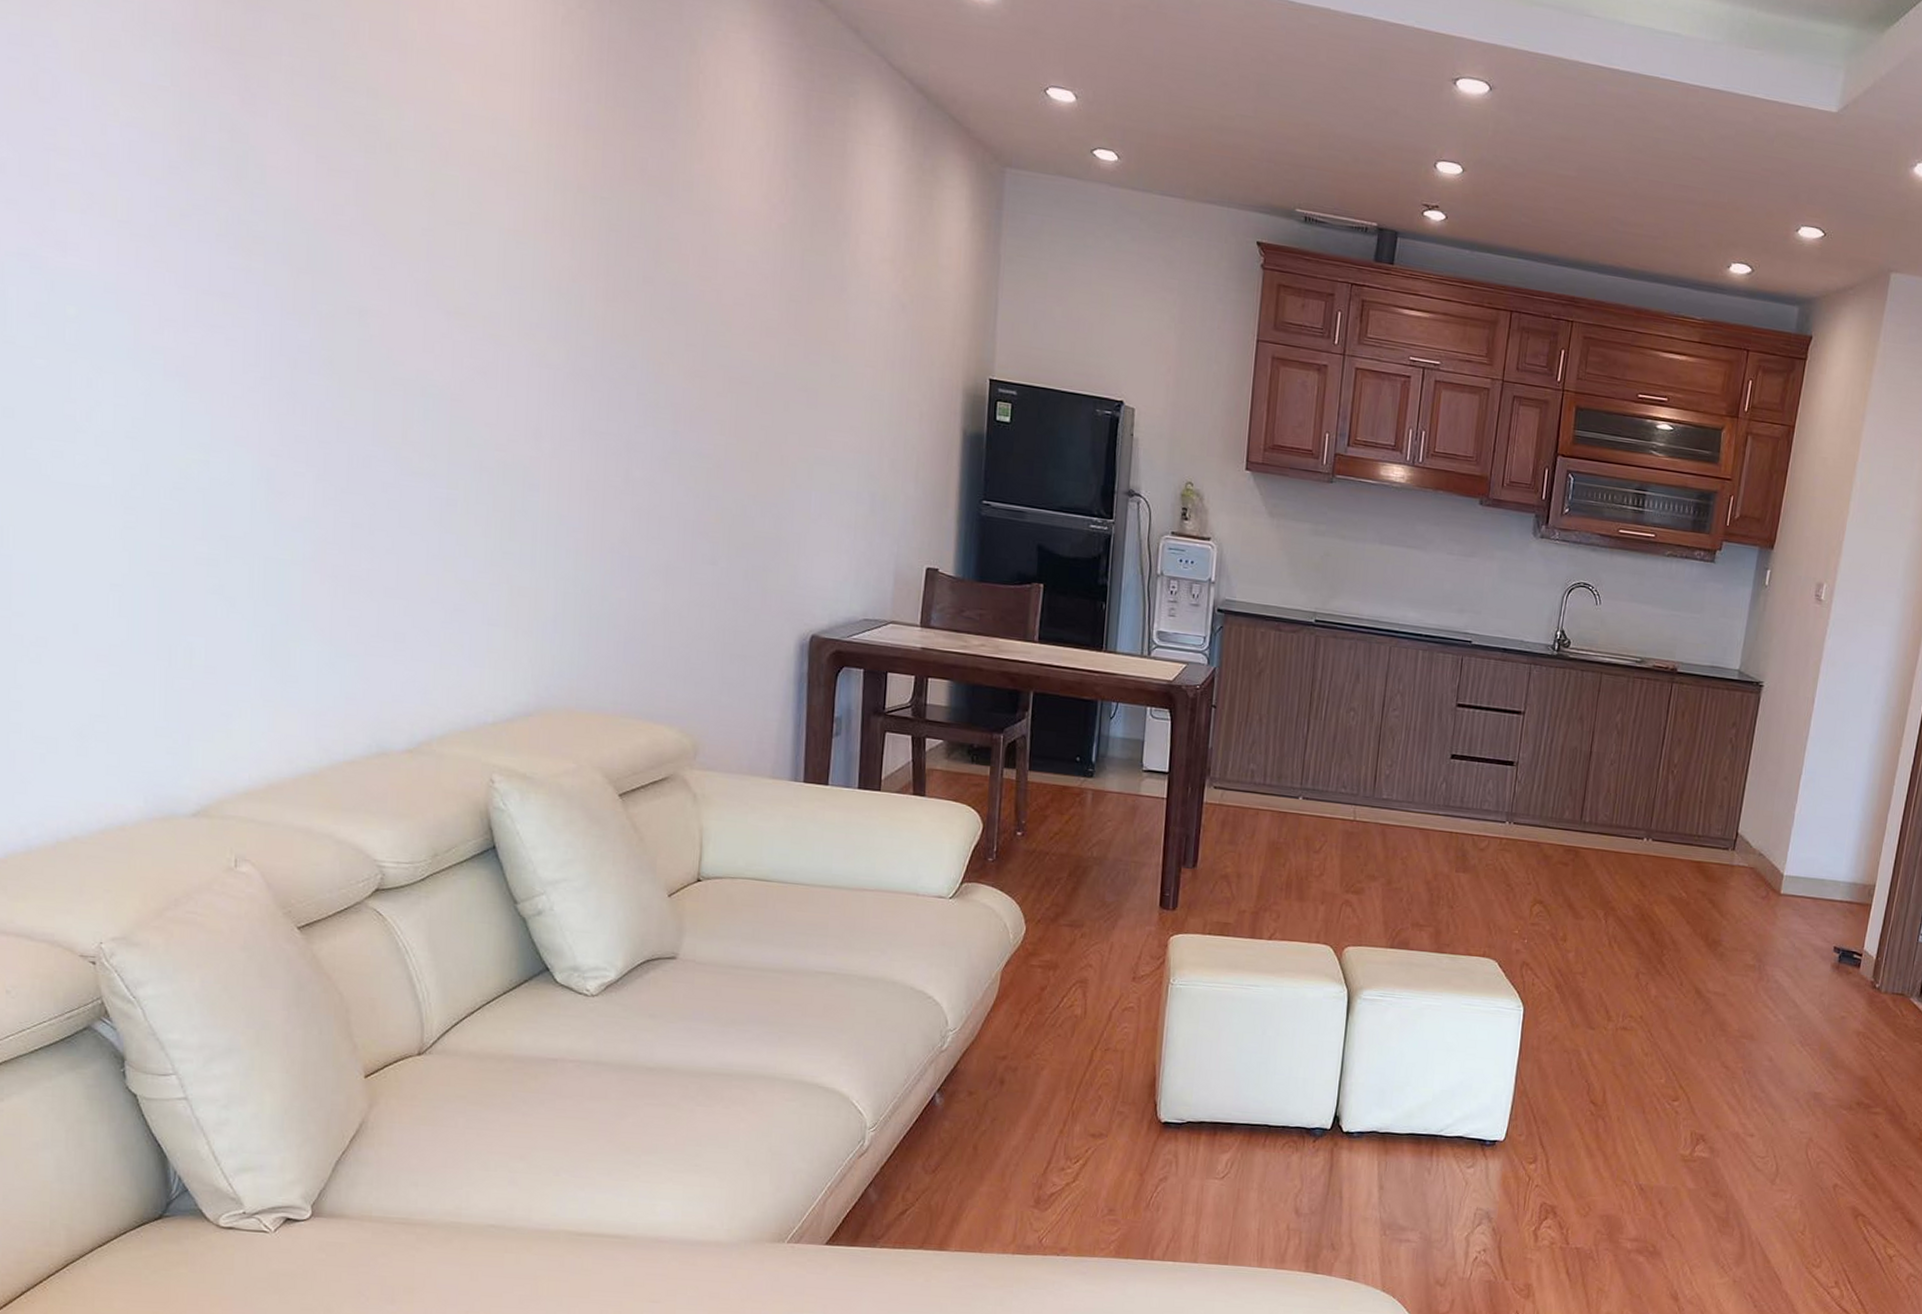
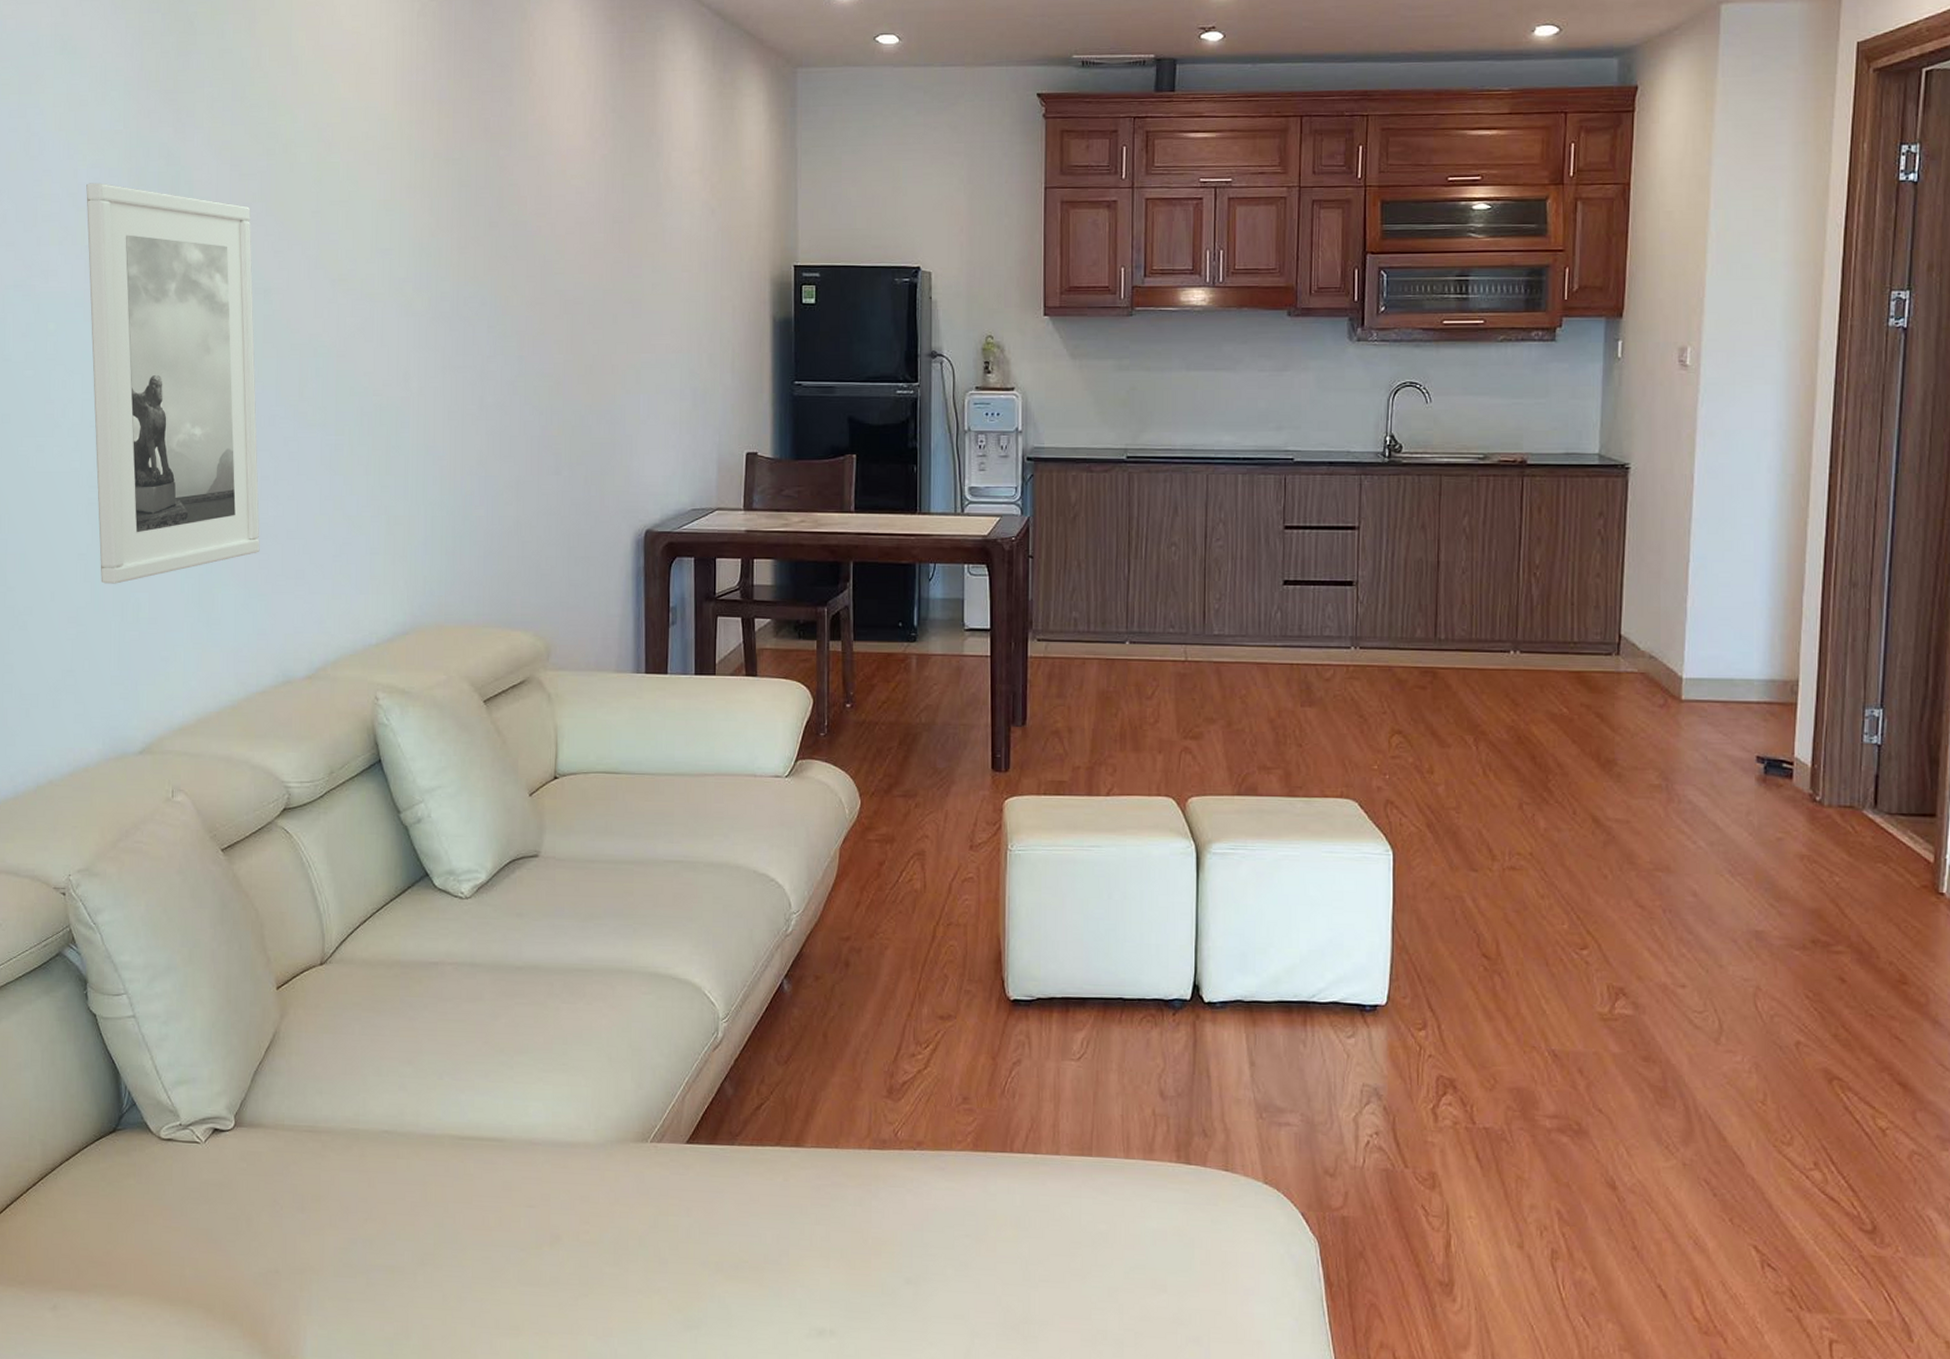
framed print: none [119,144,350,624] -> present [86,182,260,584]

